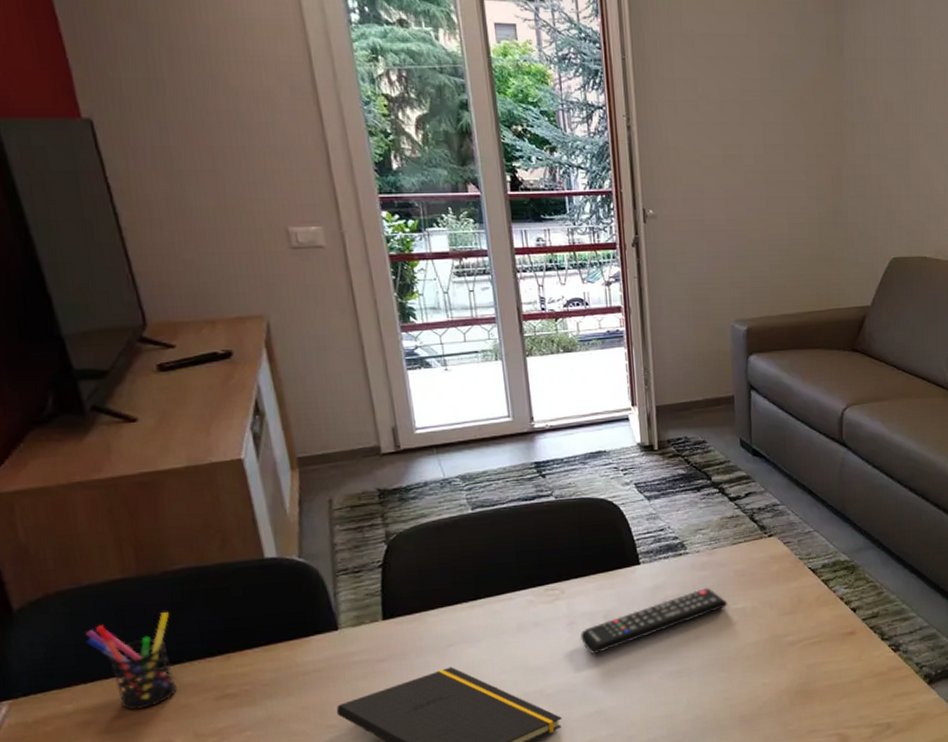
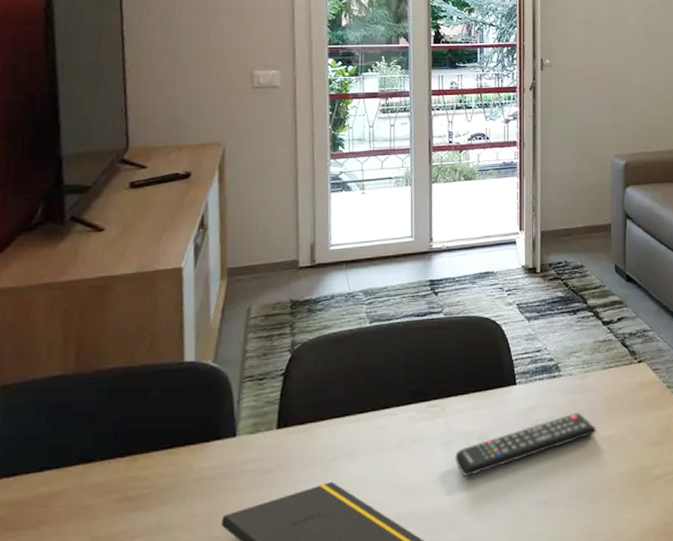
pen holder: present [85,612,177,710] -> none [17,410,93,508]

